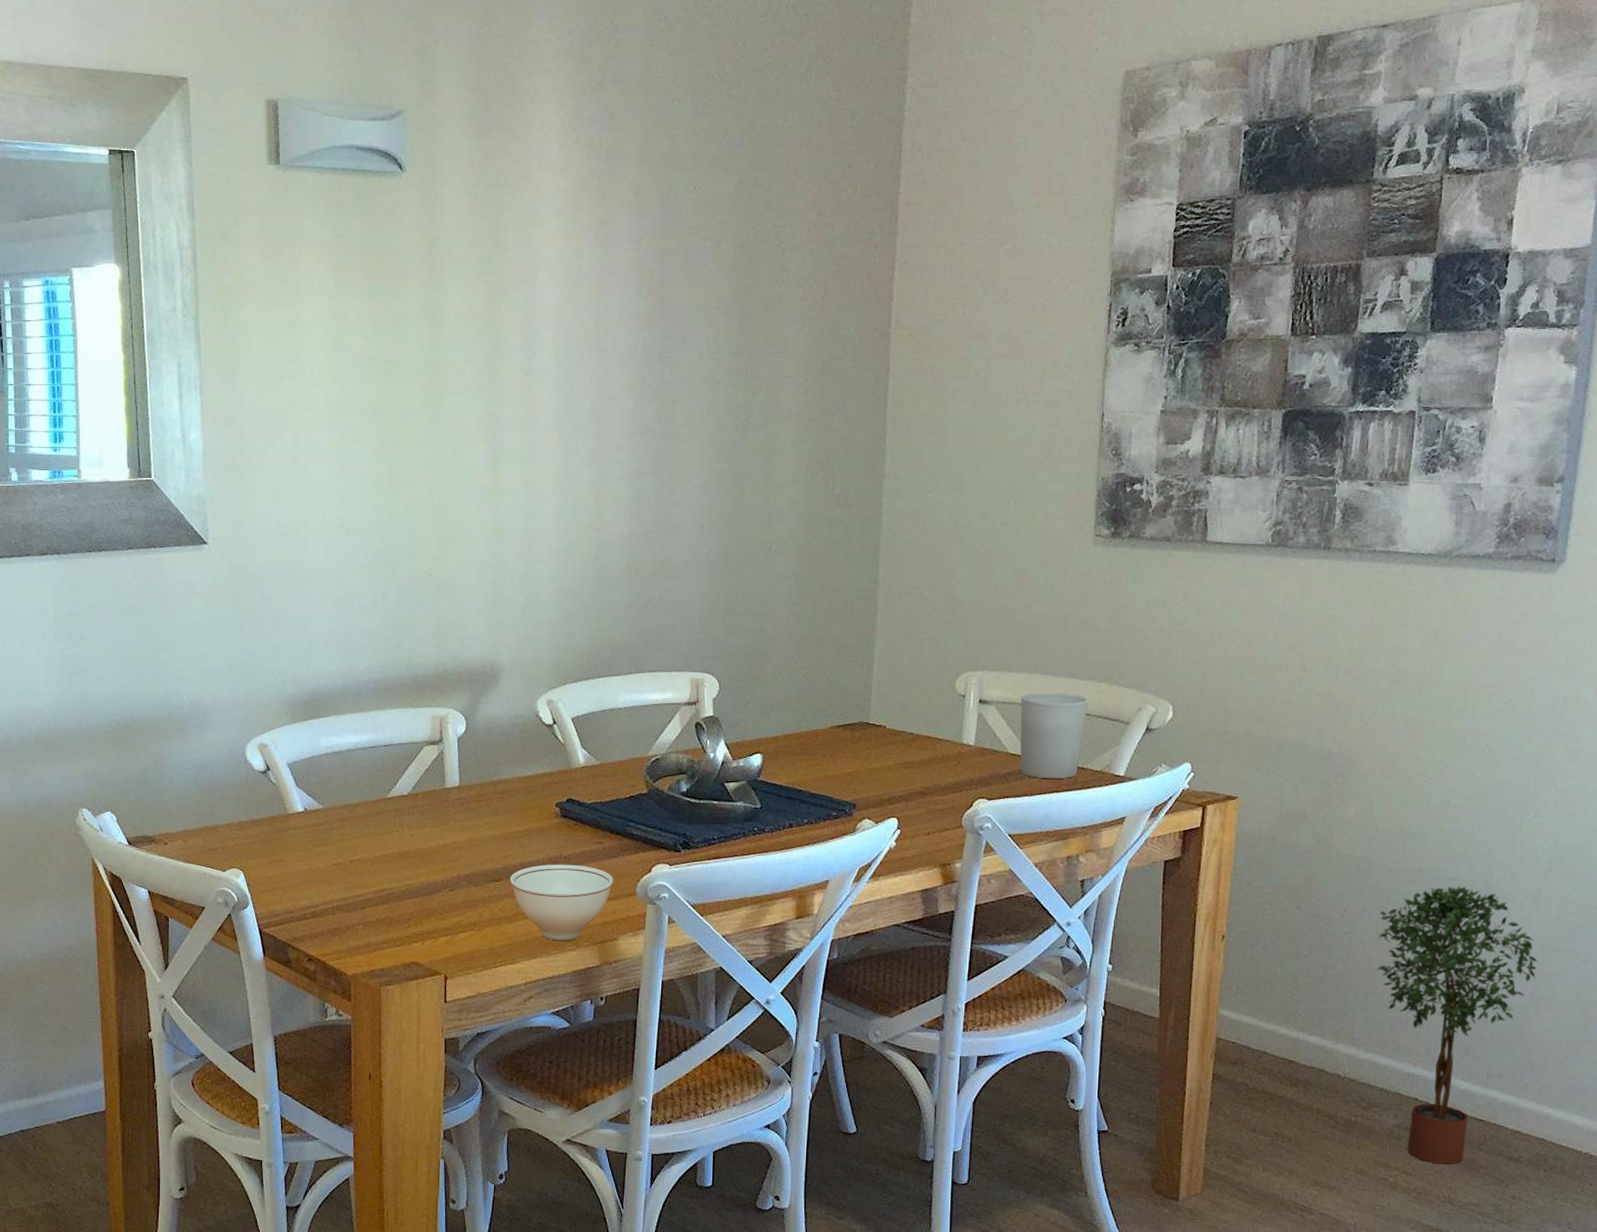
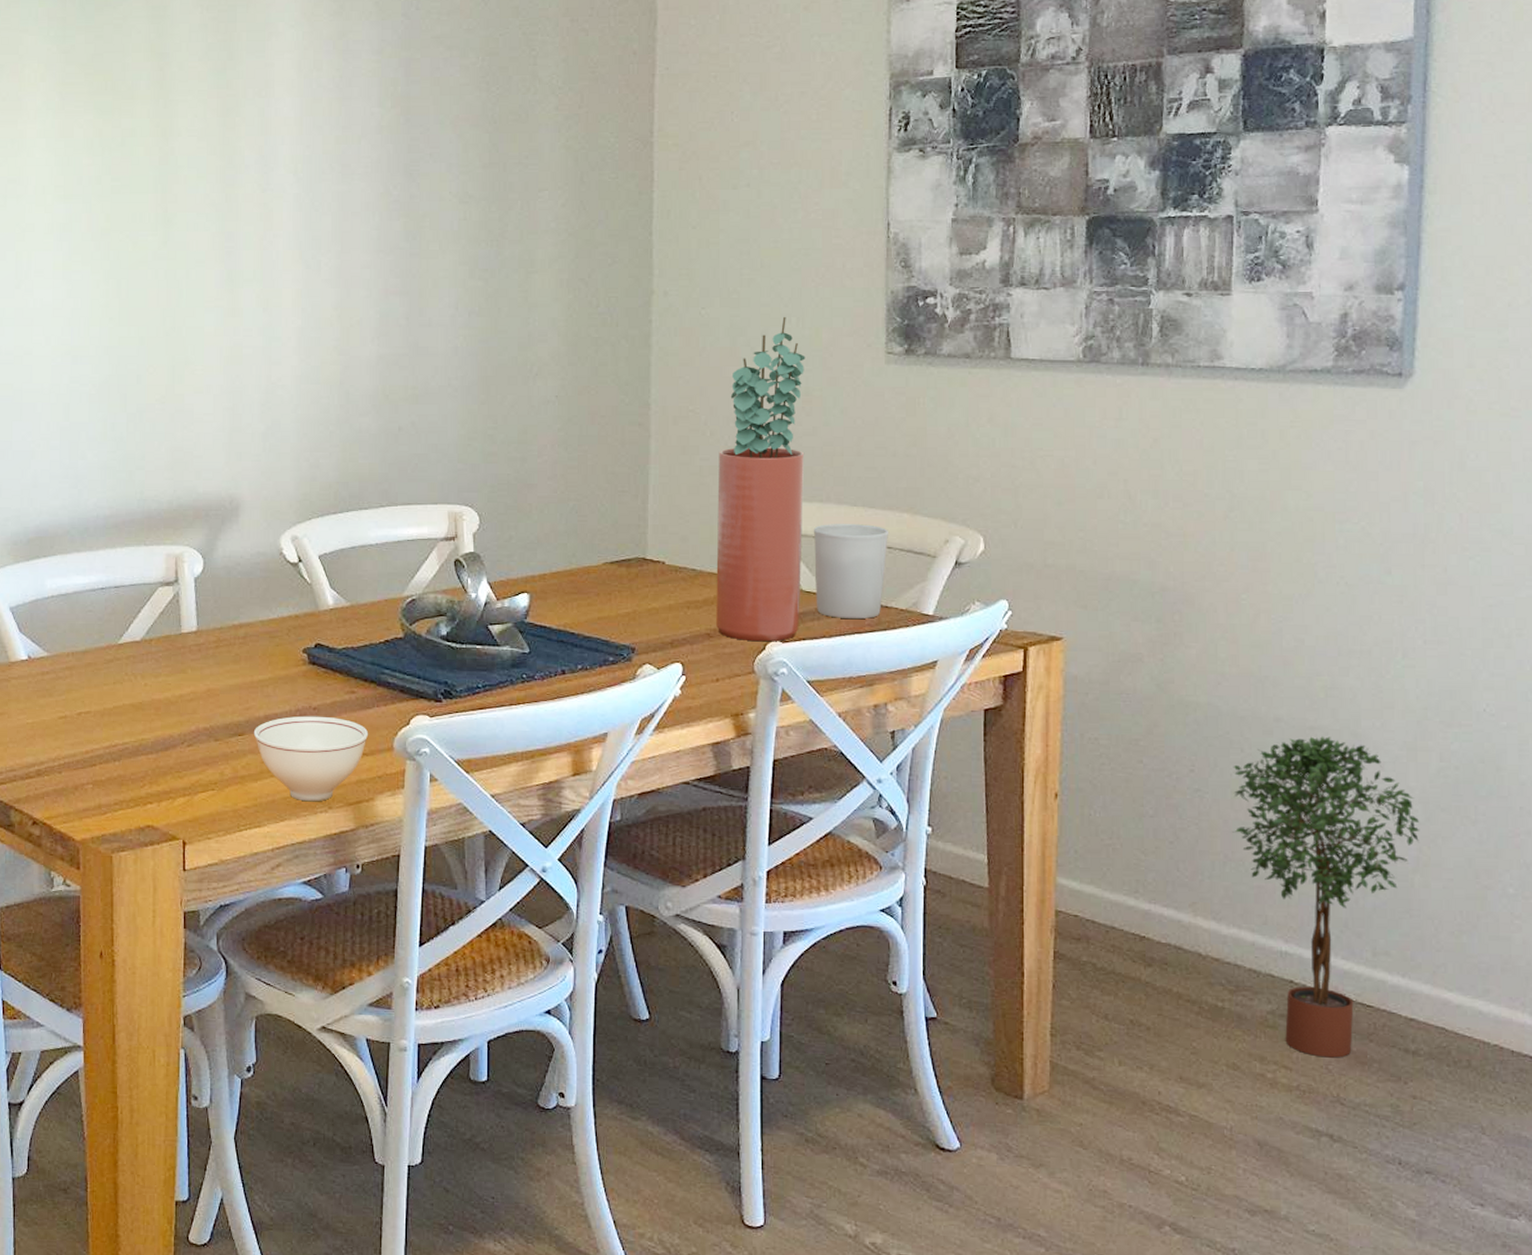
vase: none [930,500,1021,799] -> present [716,316,806,642]

